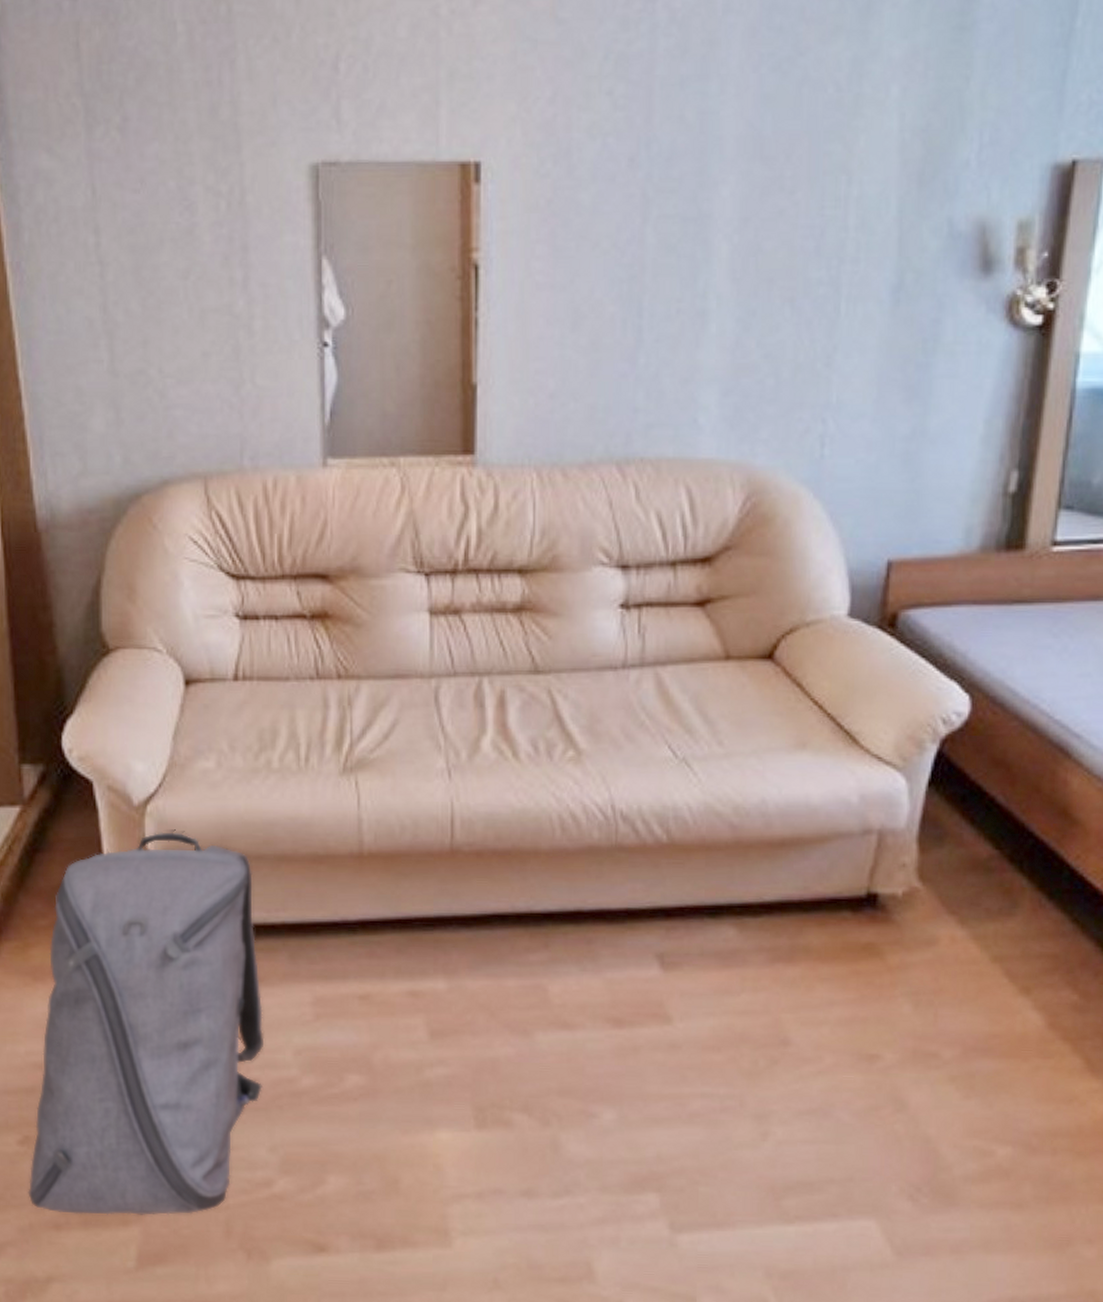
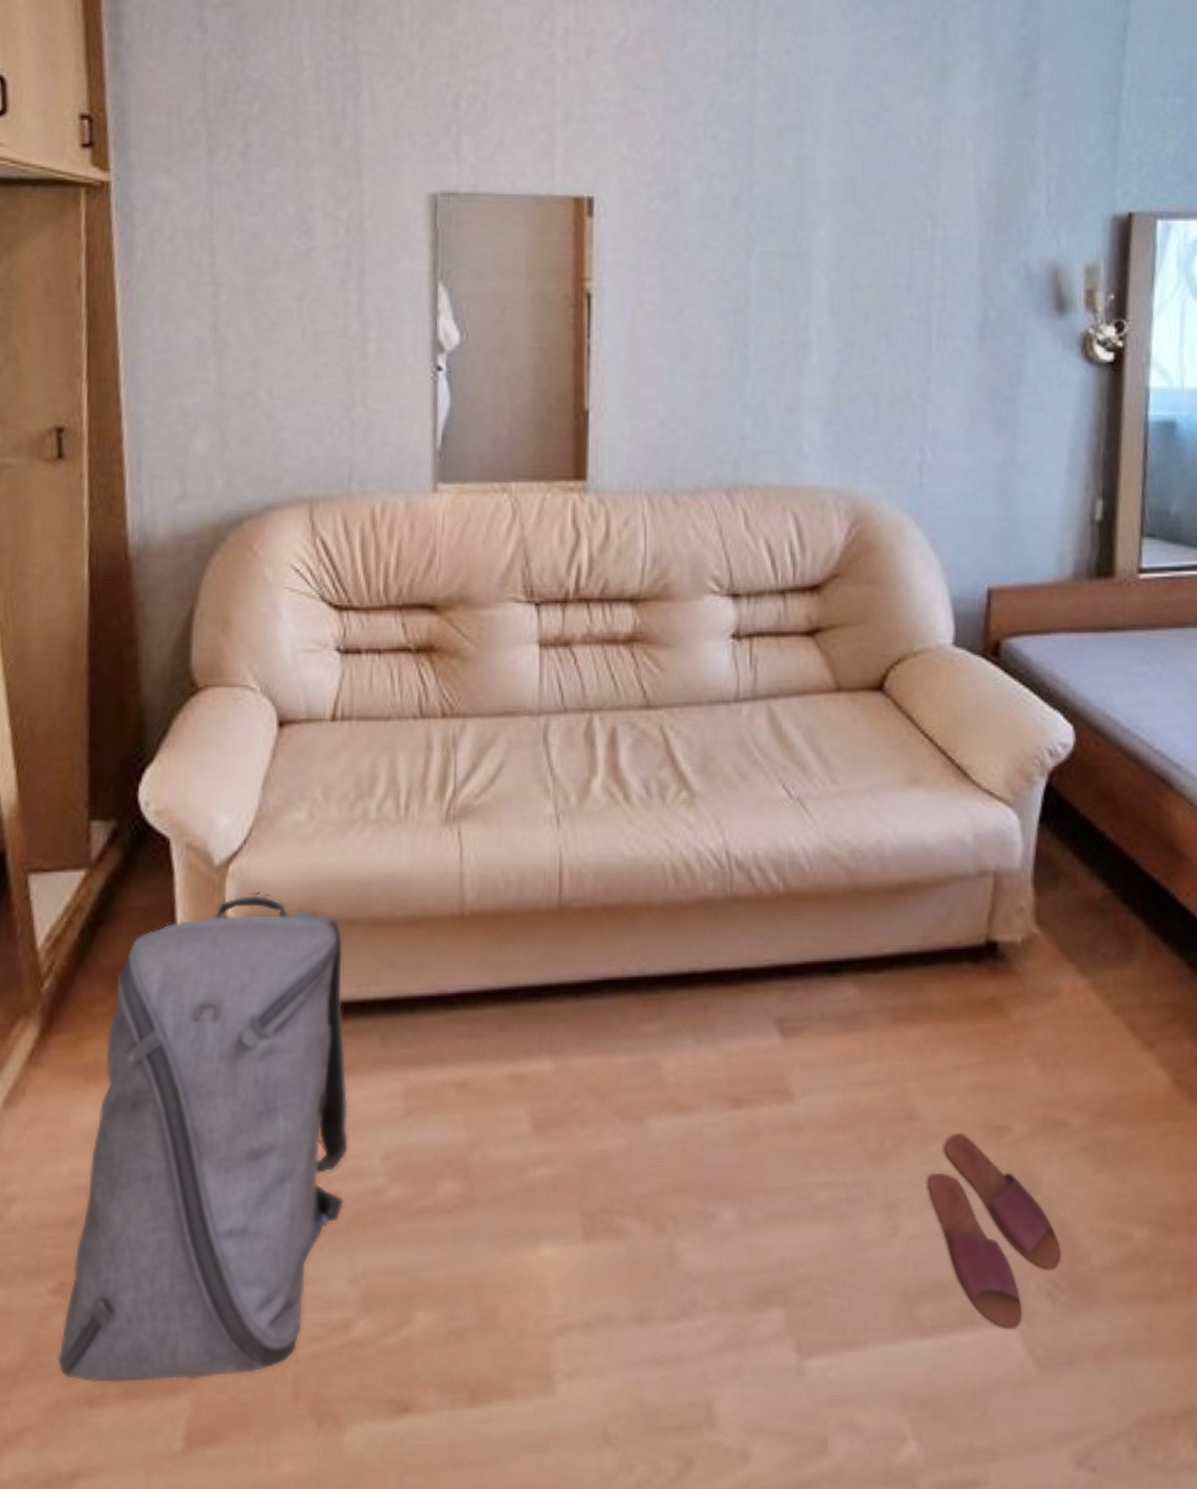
slippers: none [797,1058,924,1223] -> present [927,1133,1061,1330]

